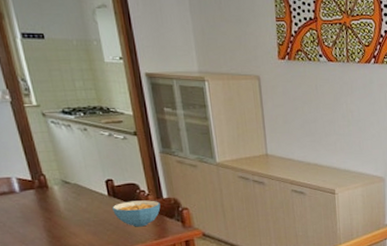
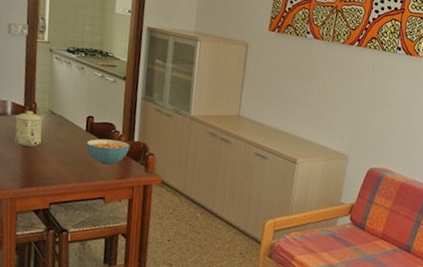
mug: none [24,184,63,223] -> present [14,110,43,147]

